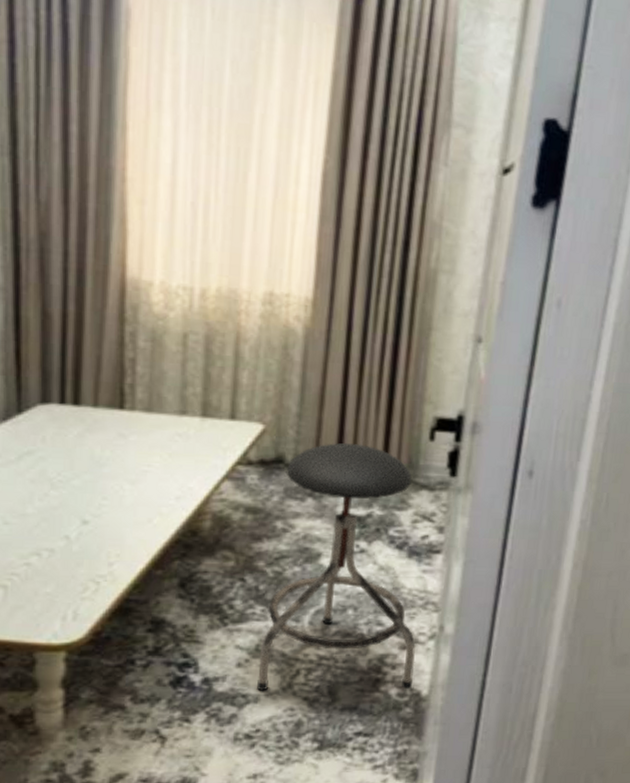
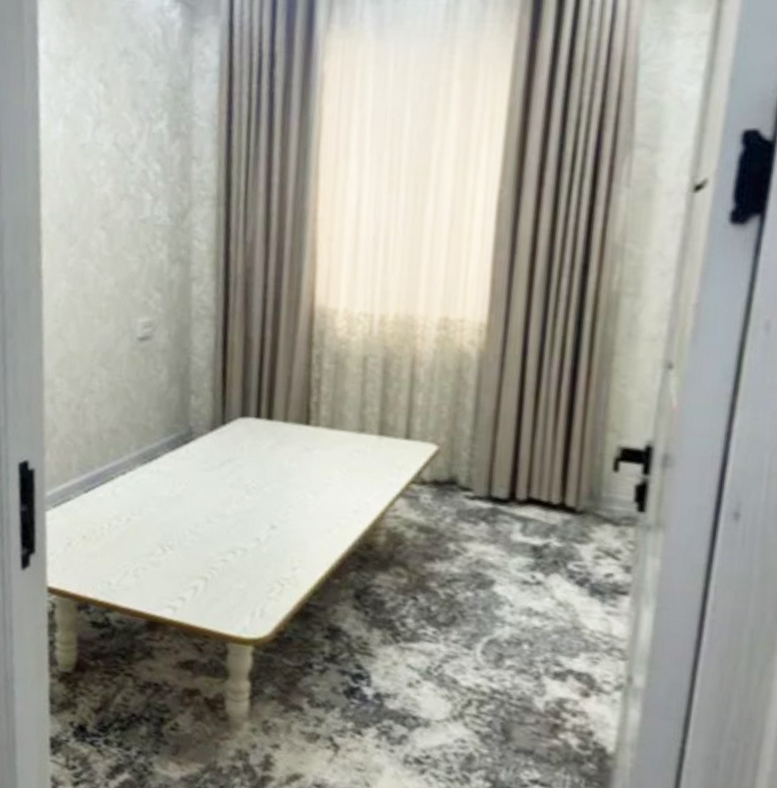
stool: present [257,443,416,691] -> none [428,468,600,743]

